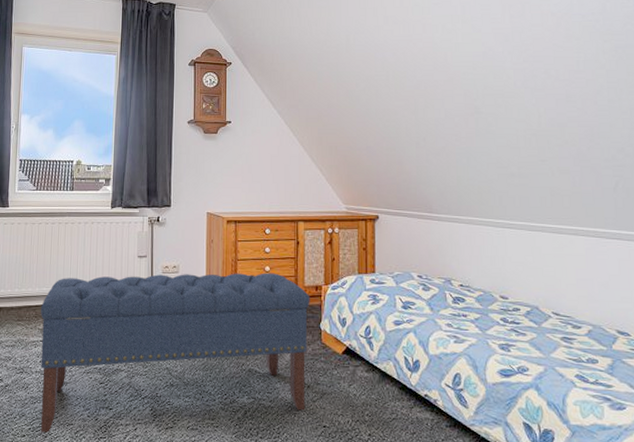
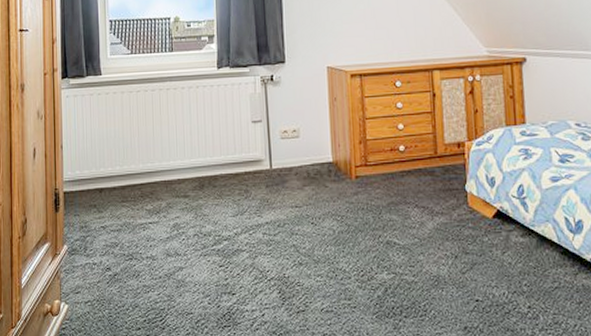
bench: present [40,272,310,434] -> none [146,131,453,325]

